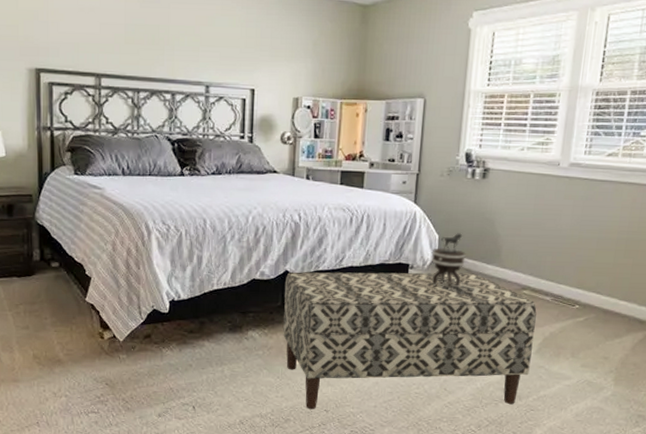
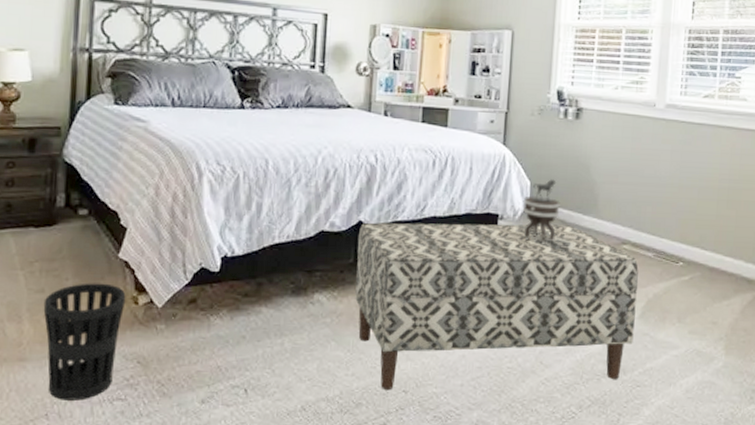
wastebasket: none [29,321,94,413] -> present [43,283,126,401]

